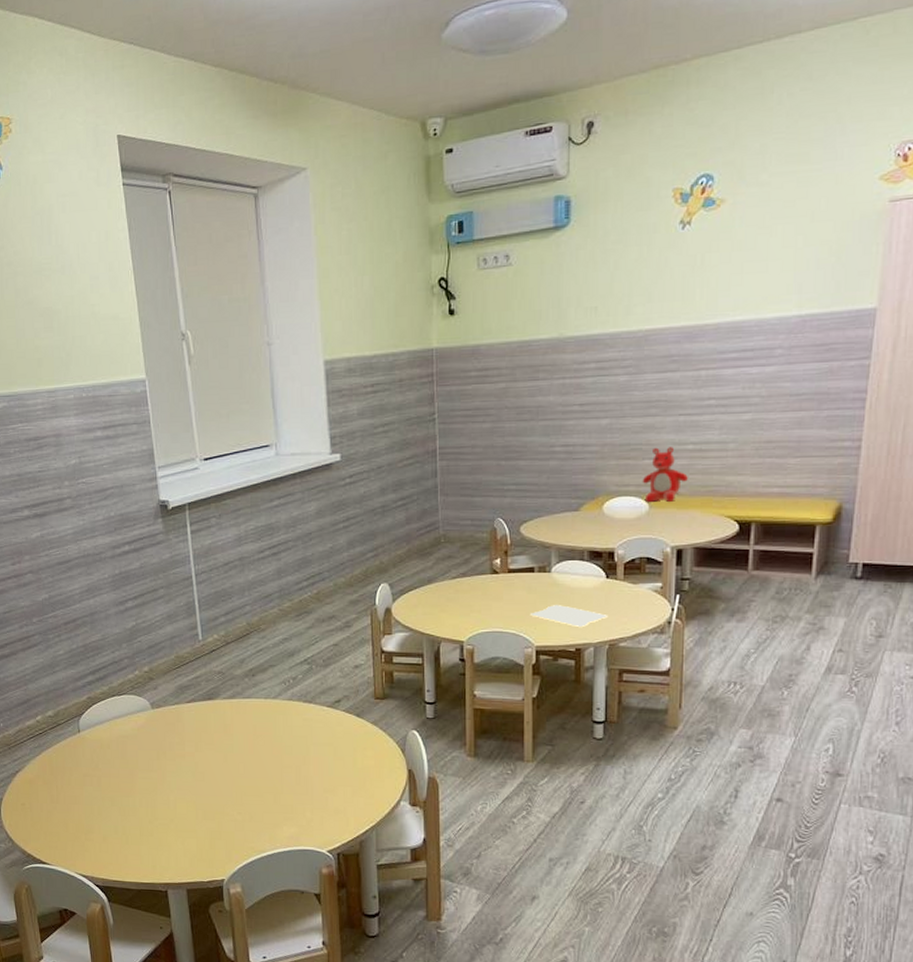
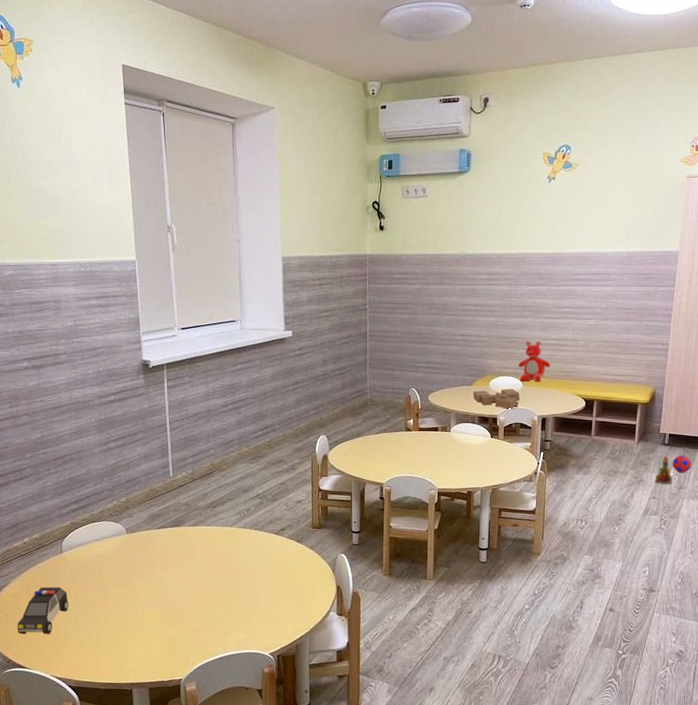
toy car: none [34,771,90,826] -> present [17,587,69,634]
paper sheet: present [531,605,607,627] -> none [435,457,491,475]
toy blocks: none [580,512,645,540] -> present [473,388,520,409]
building blocks: none [842,593,870,633] -> present [655,455,674,485]
toy ball: none [867,591,897,616] -> present [672,455,692,473]

